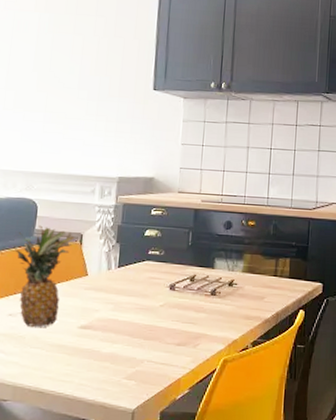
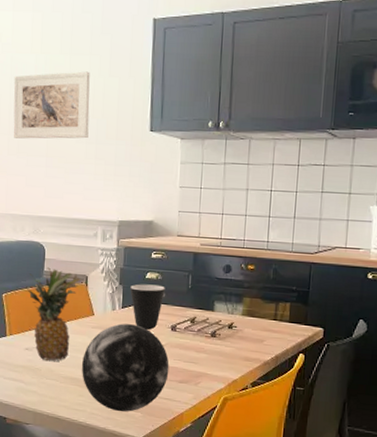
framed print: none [11,31,95,96] -> present [13,71,90,139]
decorative orb: none [71,284,167,381] -> present [82,323,169,412]
mug: none [127,241,165,290] -> present [130,284,165,330]

